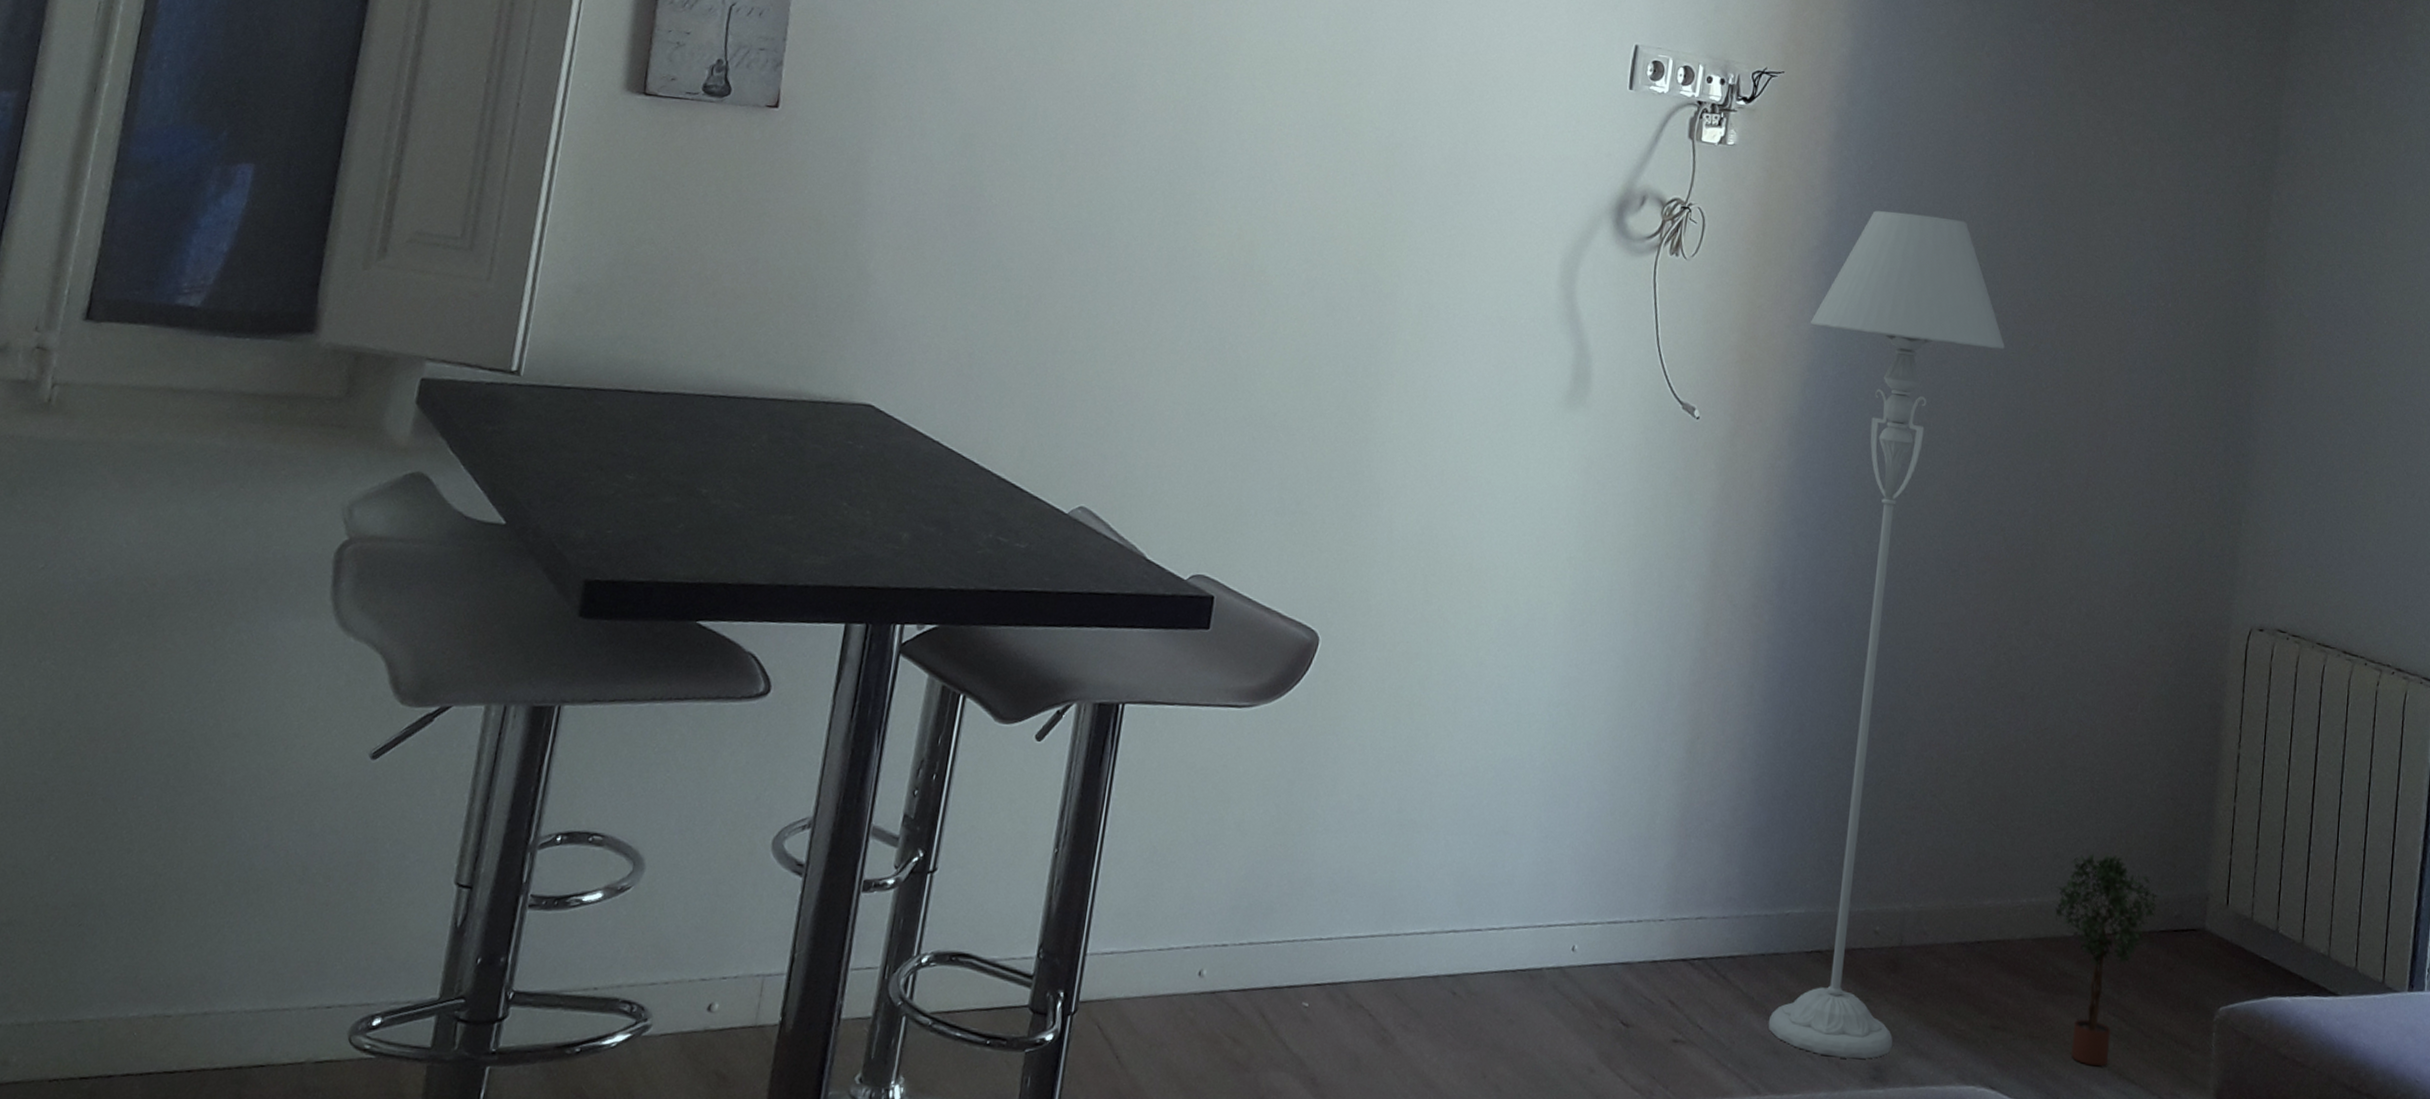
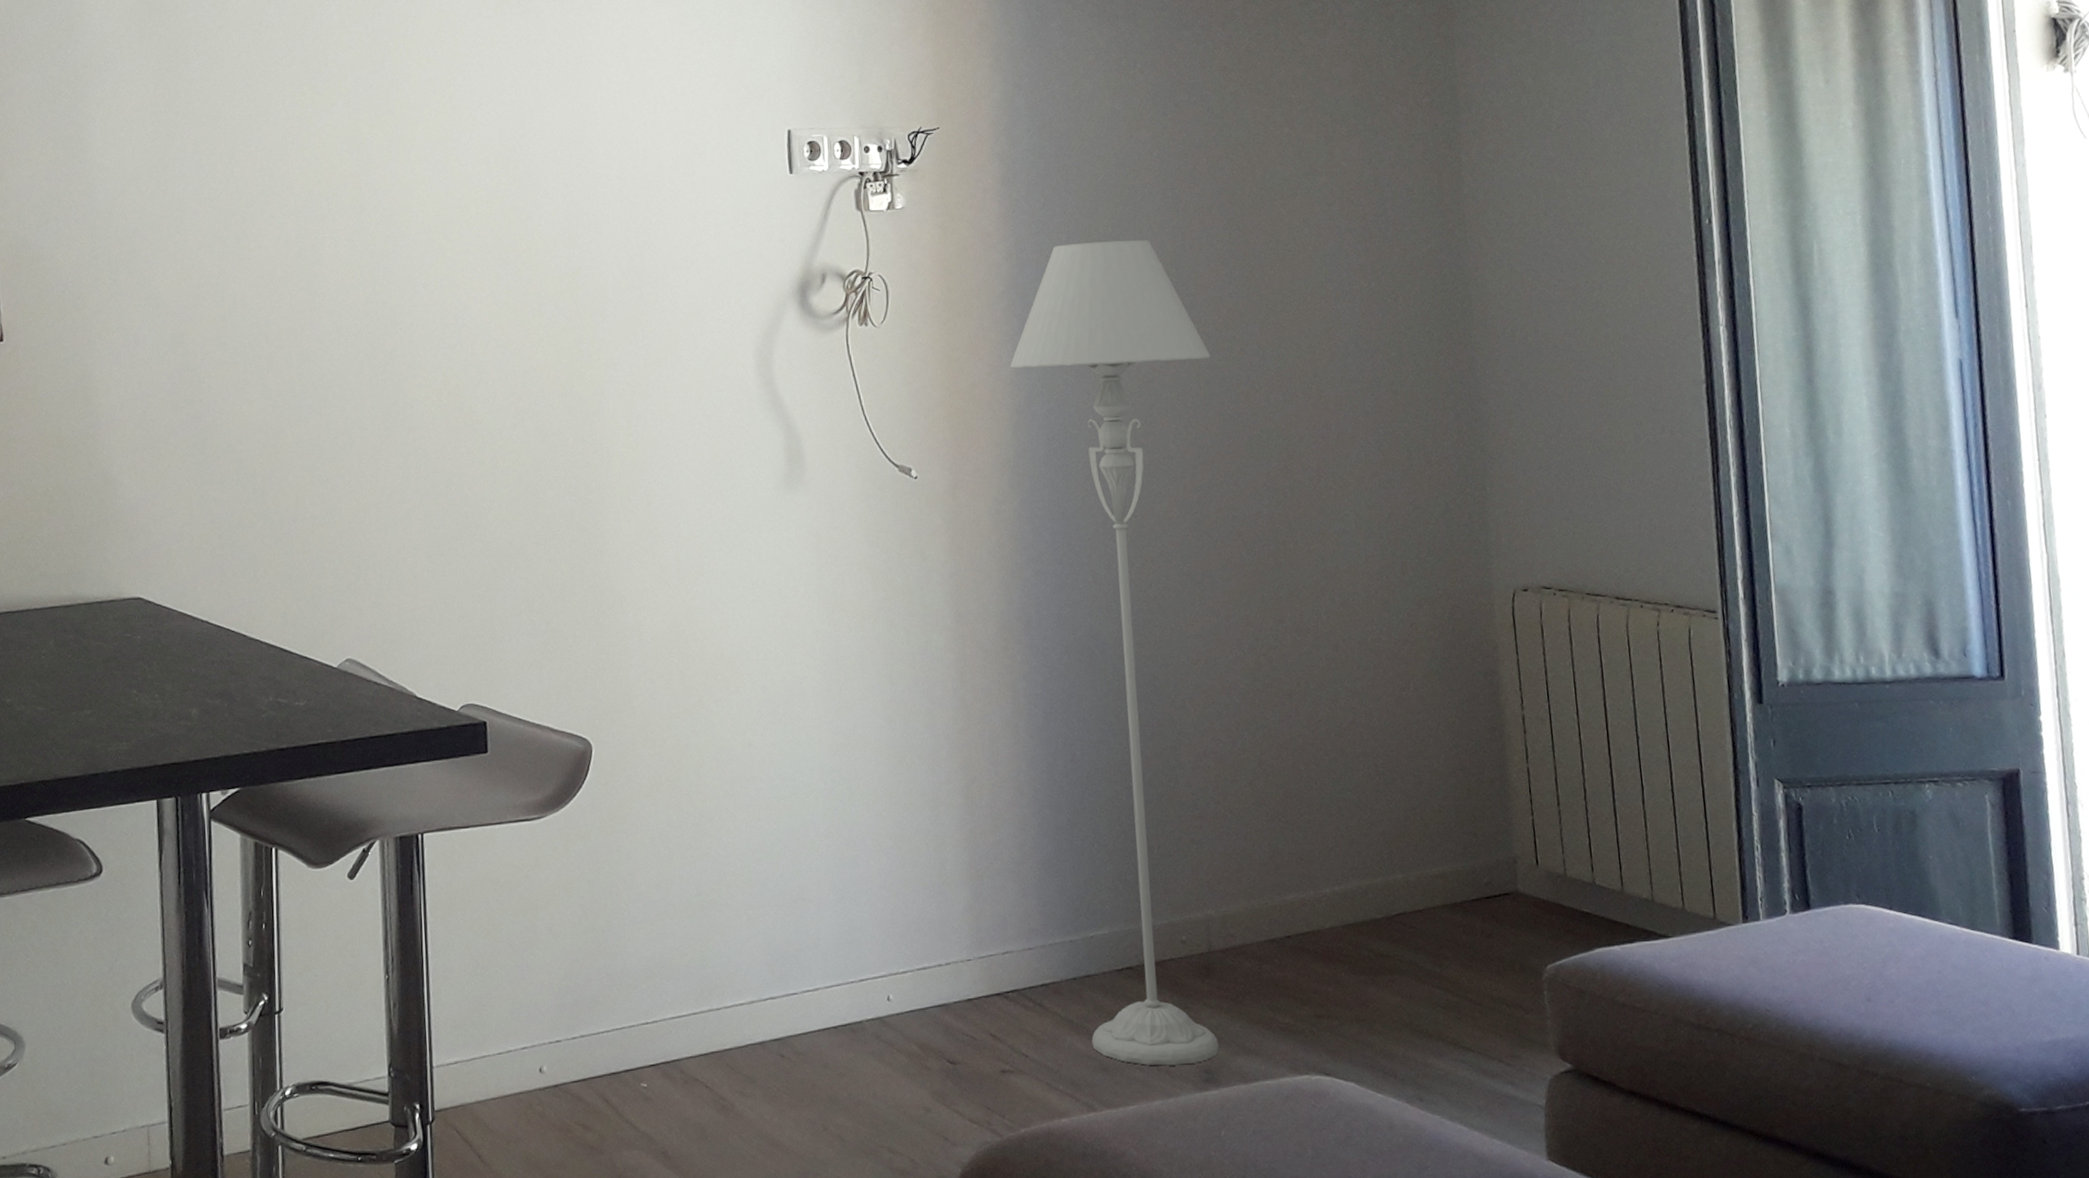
potted tree: present [2055,854,2158,1067] -> none [1357,833,1464,1040]

